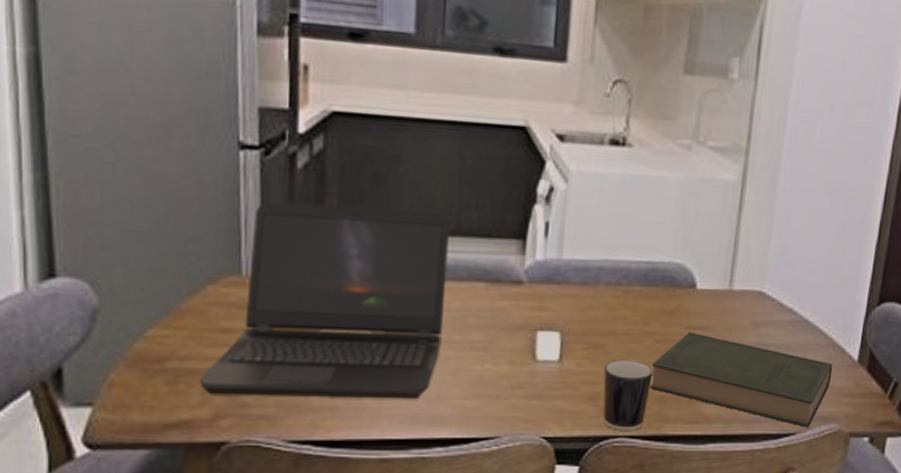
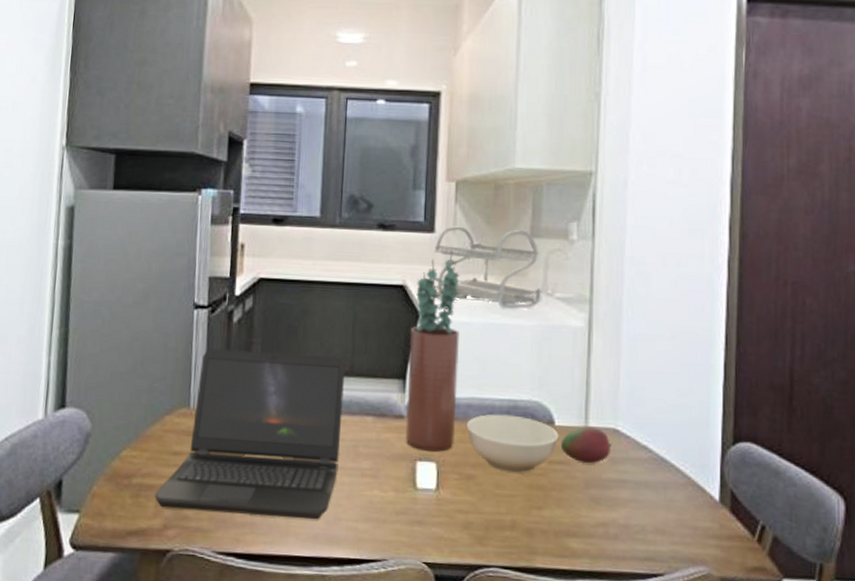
vase: none [524,85,597,320] -> present [405,250,460,452]
dish rack: none [566,55,693,159] -> present [434,226,542,310]
bowl: none [597,277,700,340] -> present [466,414,559,473]
mug: present [603,359,654,431] -> none [475,490,521,561]
book: present [649,331,833,427] -> none [517,466,694,568]
fruit: none [701,289,756,329] -> present [560,426,612,464]

